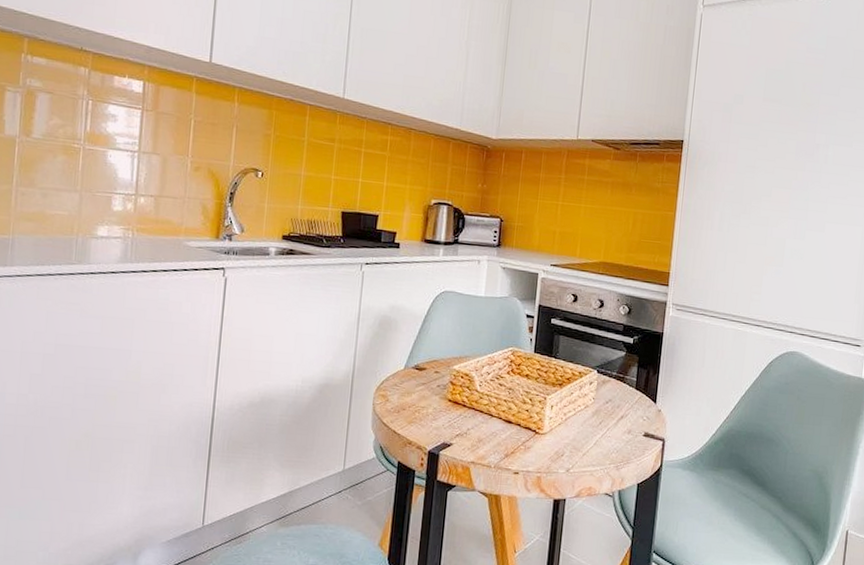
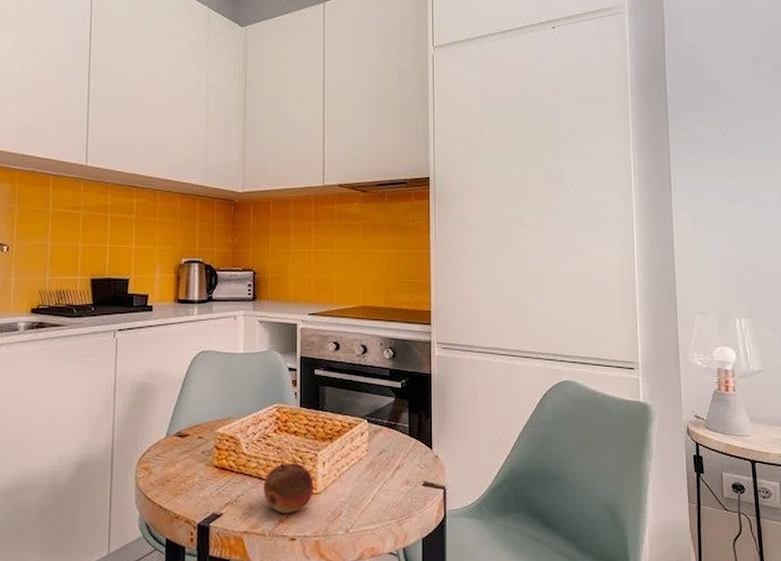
fruit: none [492,402,541,449] -> present [263,462,314,513]

